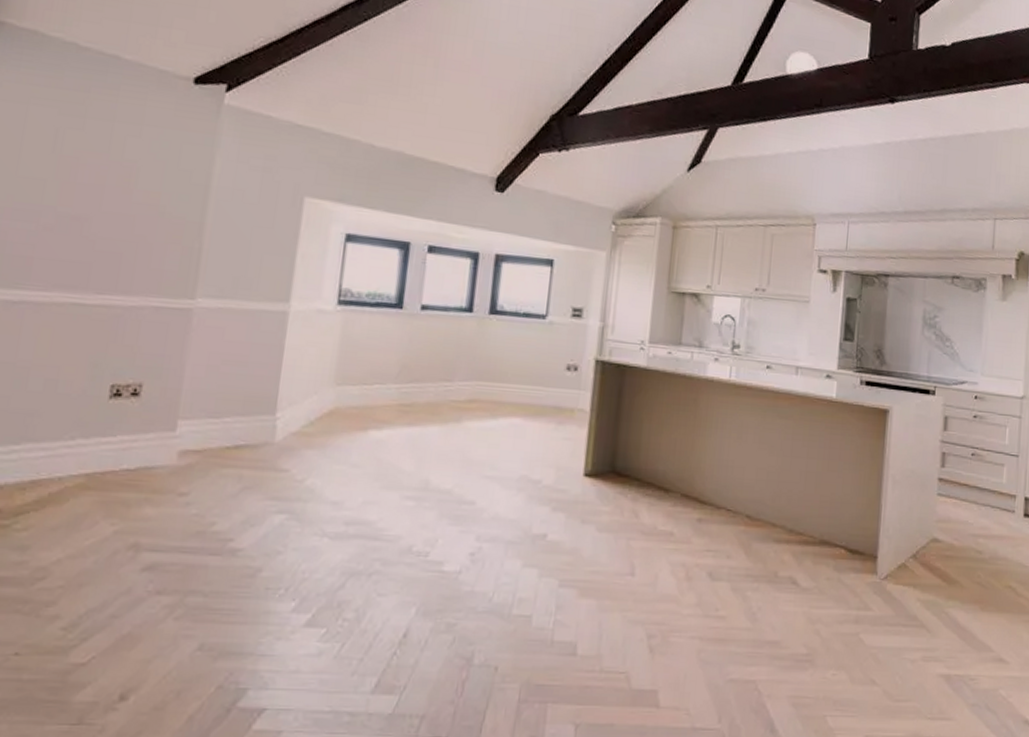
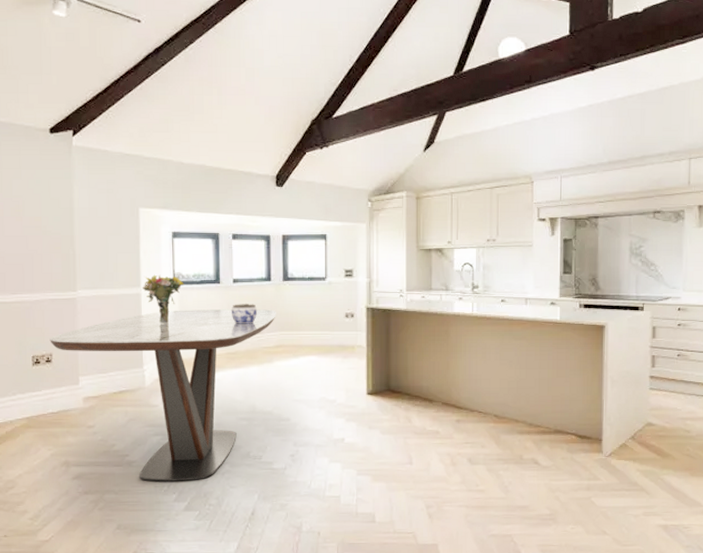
dining table: none [142,338,475,583] -> present [50,309,276,482]
bouquet: none [291,287,353,356] -> present [141,274,184,323]
jar: none [412,338,449,368] -> present [231,304,257,324]

